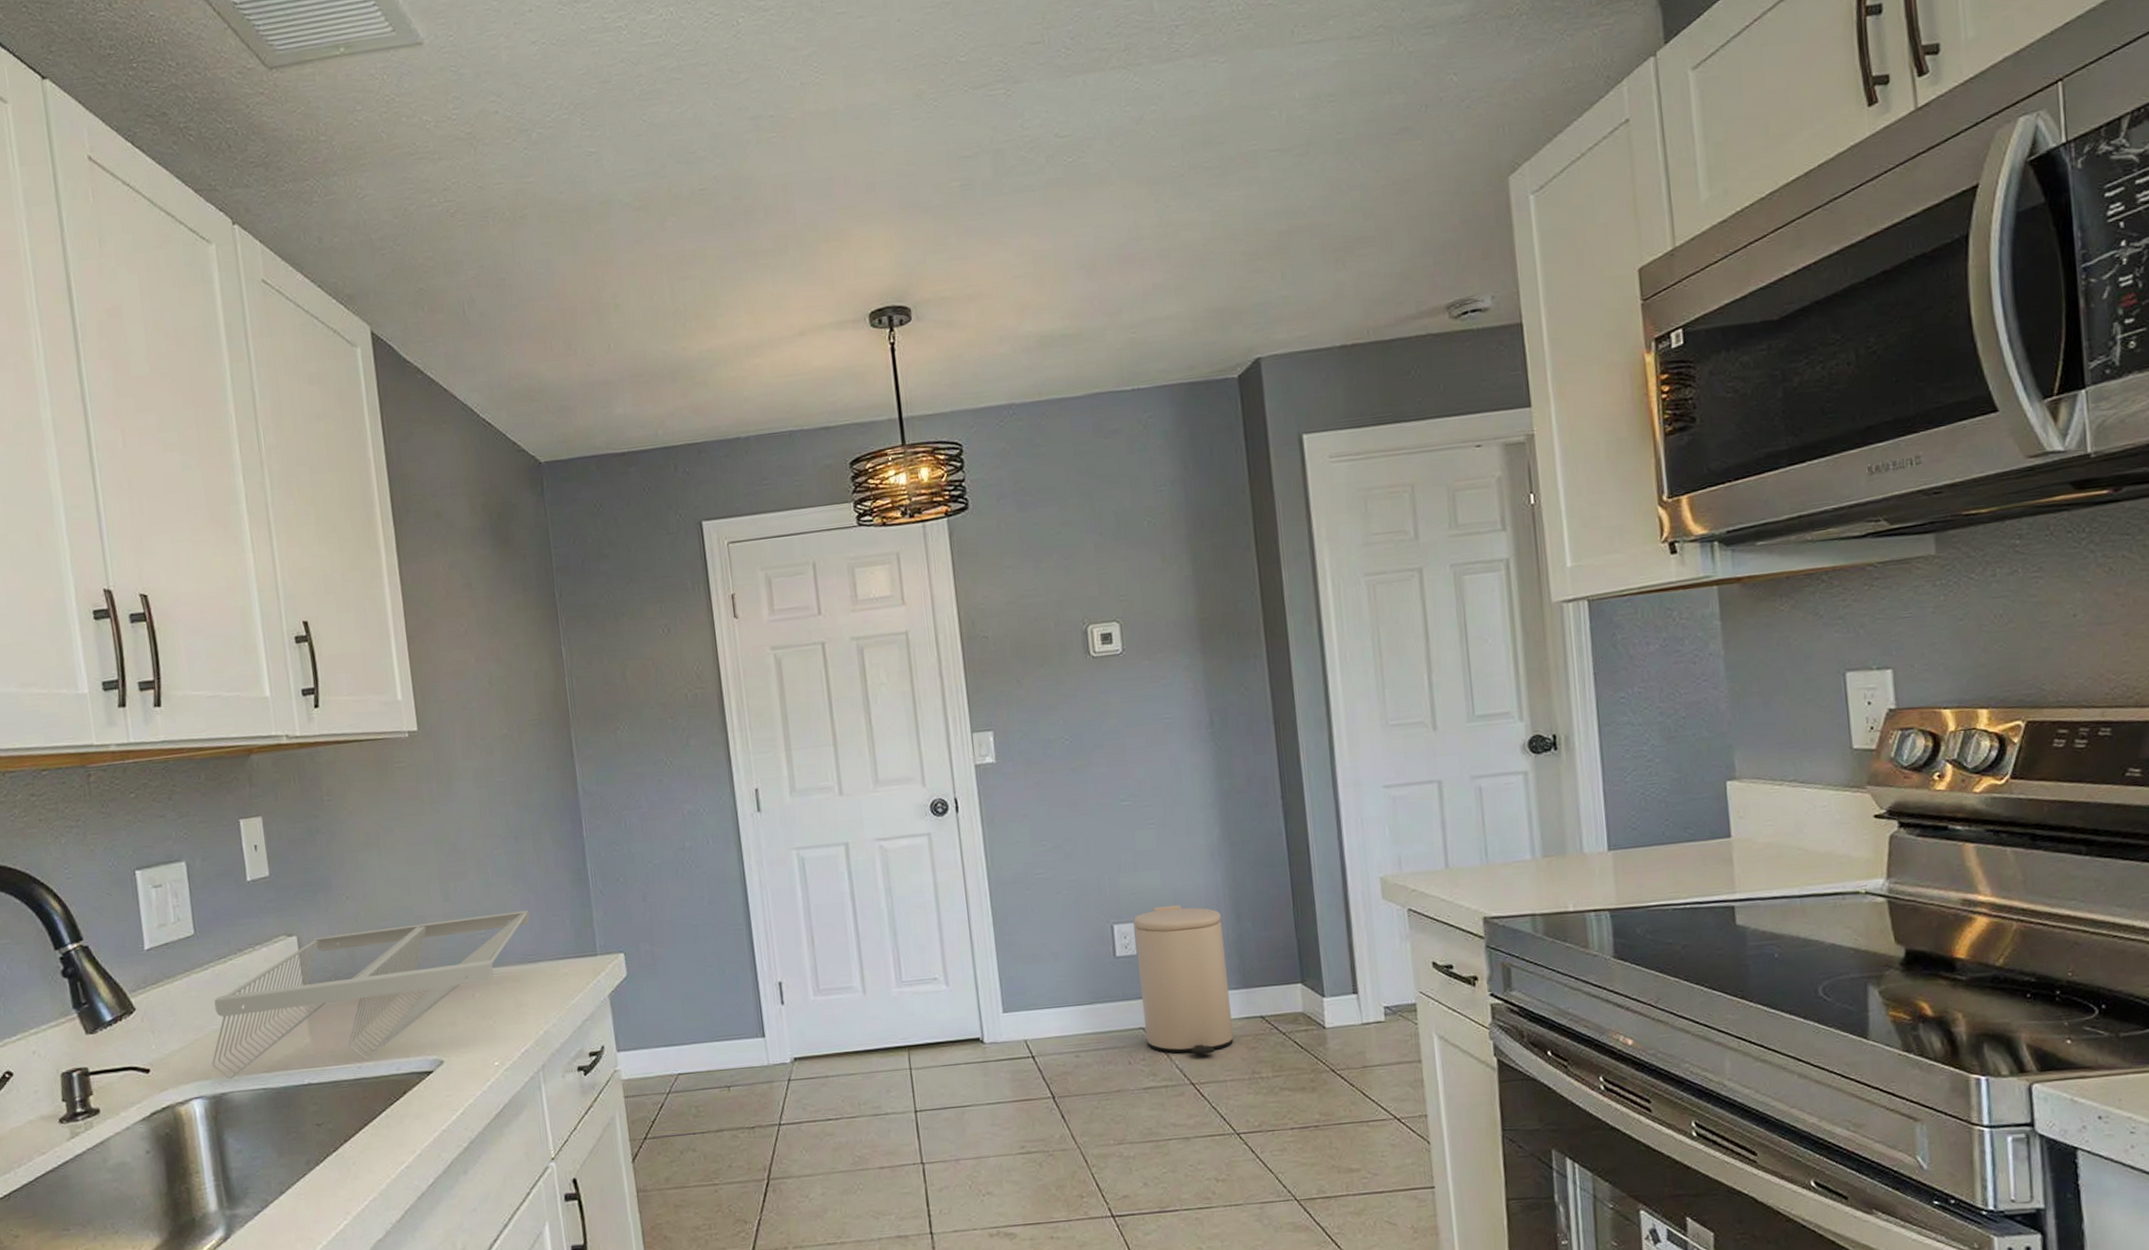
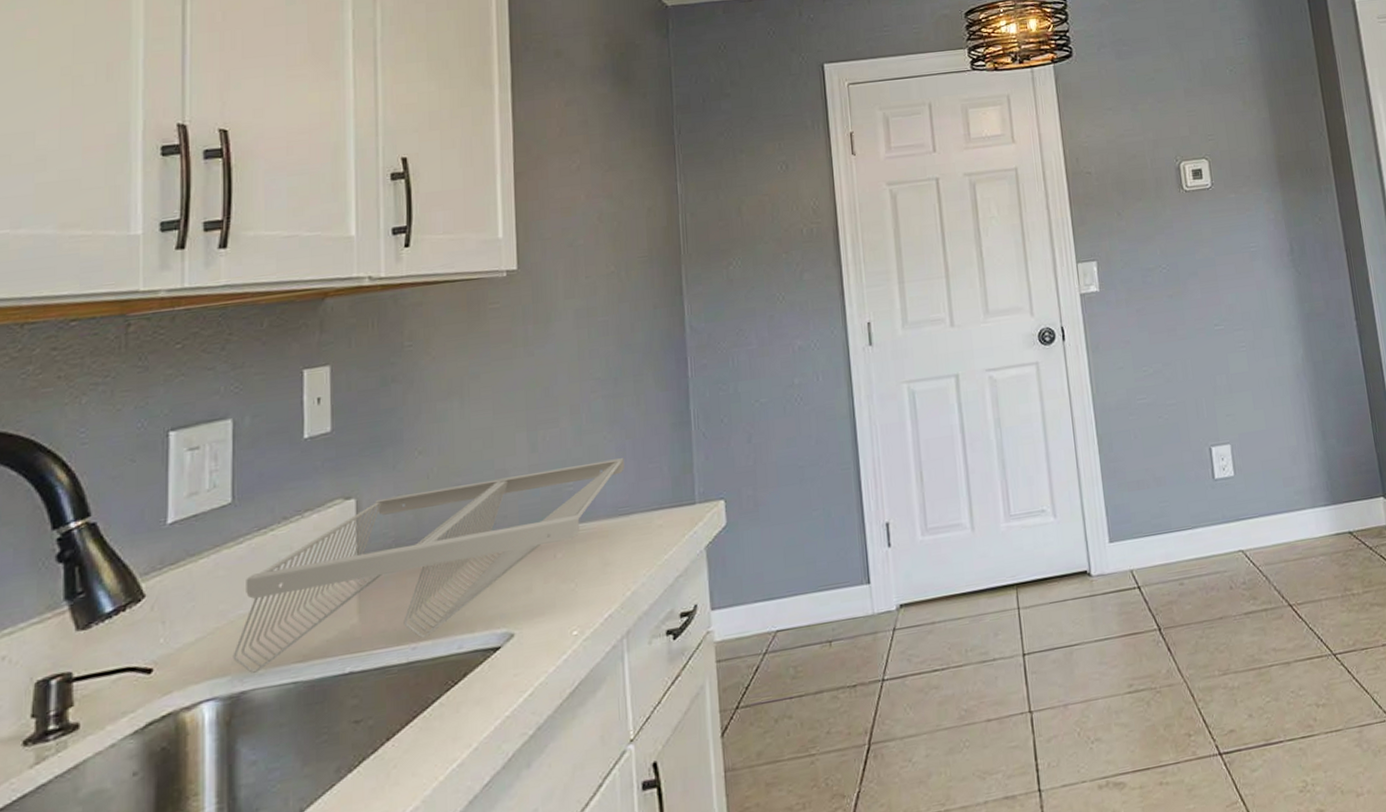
pedal bin: present [1133,905,1234,1055] -> none [1229,424,1326,575]

